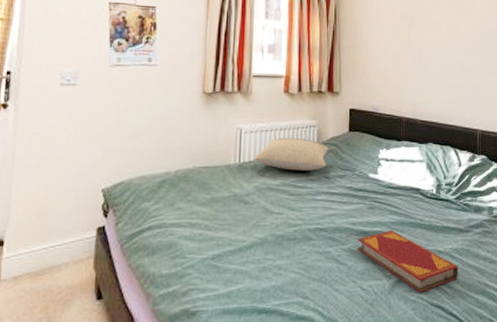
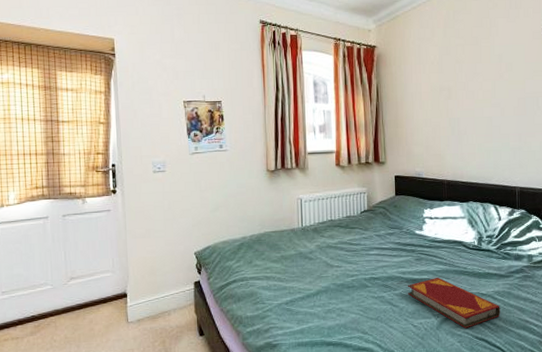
pillow: present [254,137,329,171] -> none [314,203,378,231]

